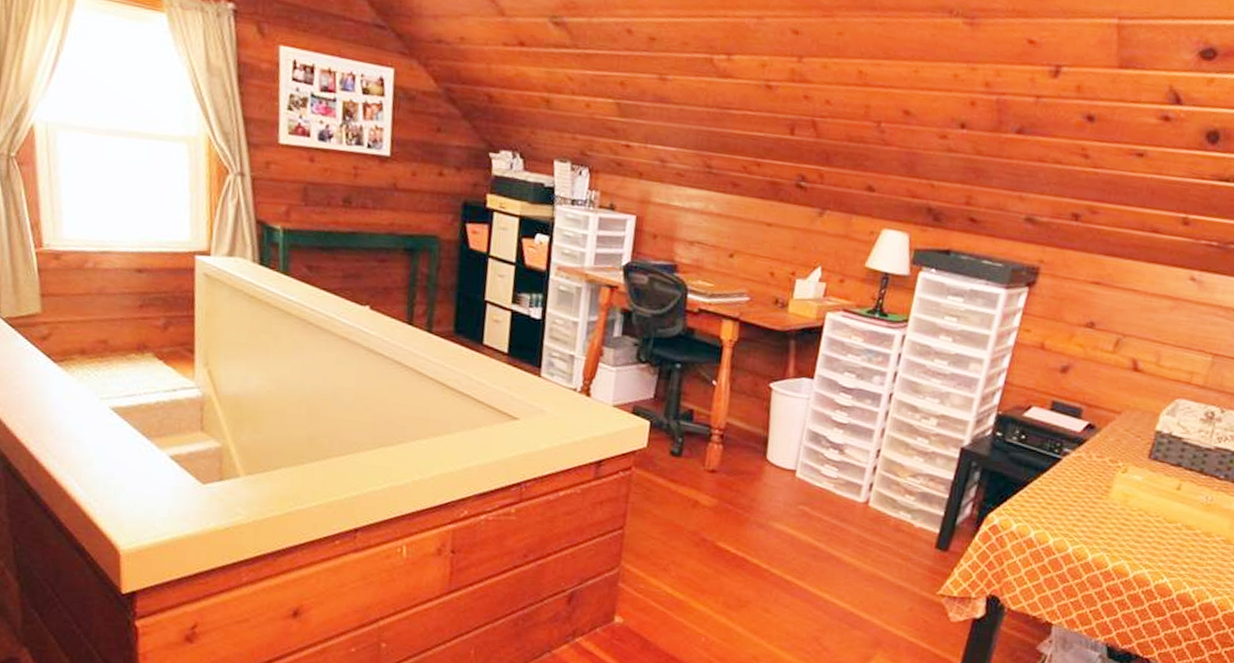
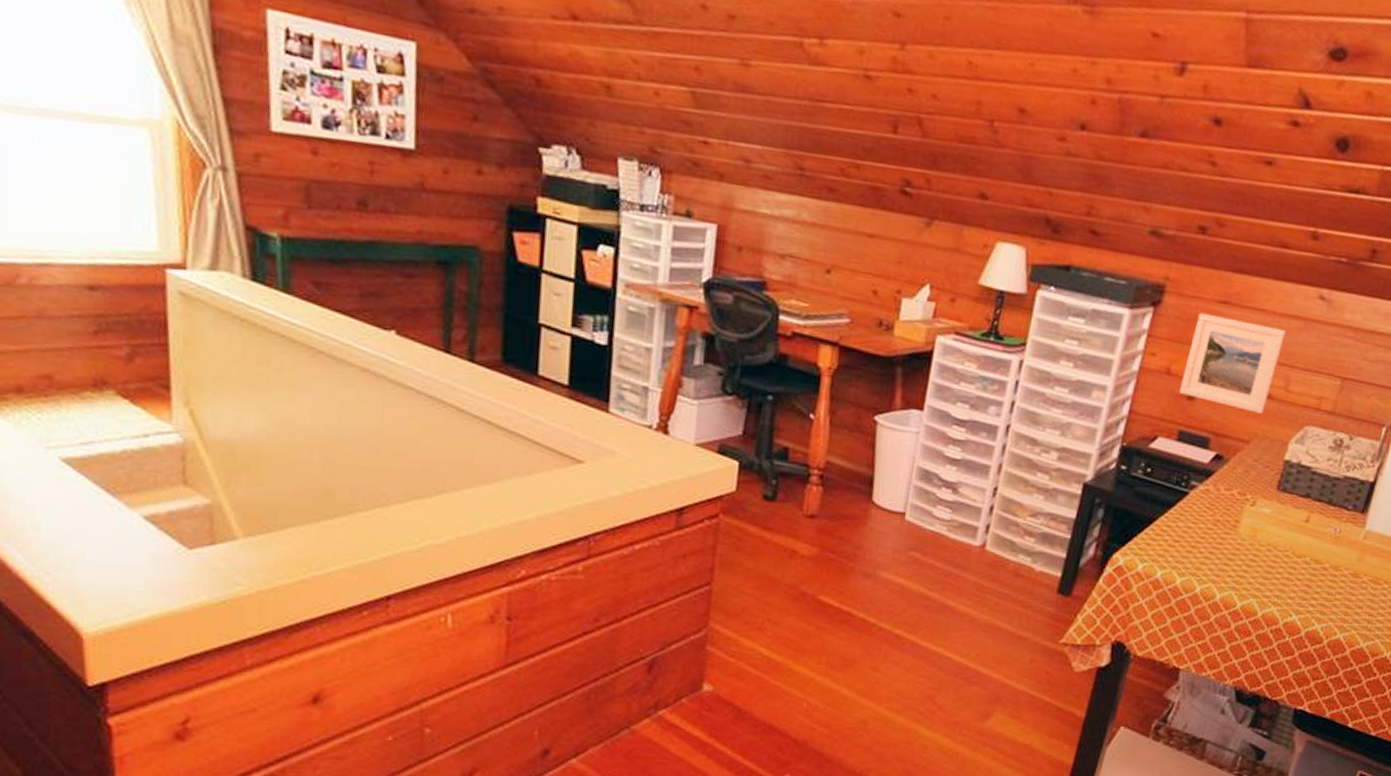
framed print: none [1052,292,1158,387] -> present [1179,312,1287,414]

